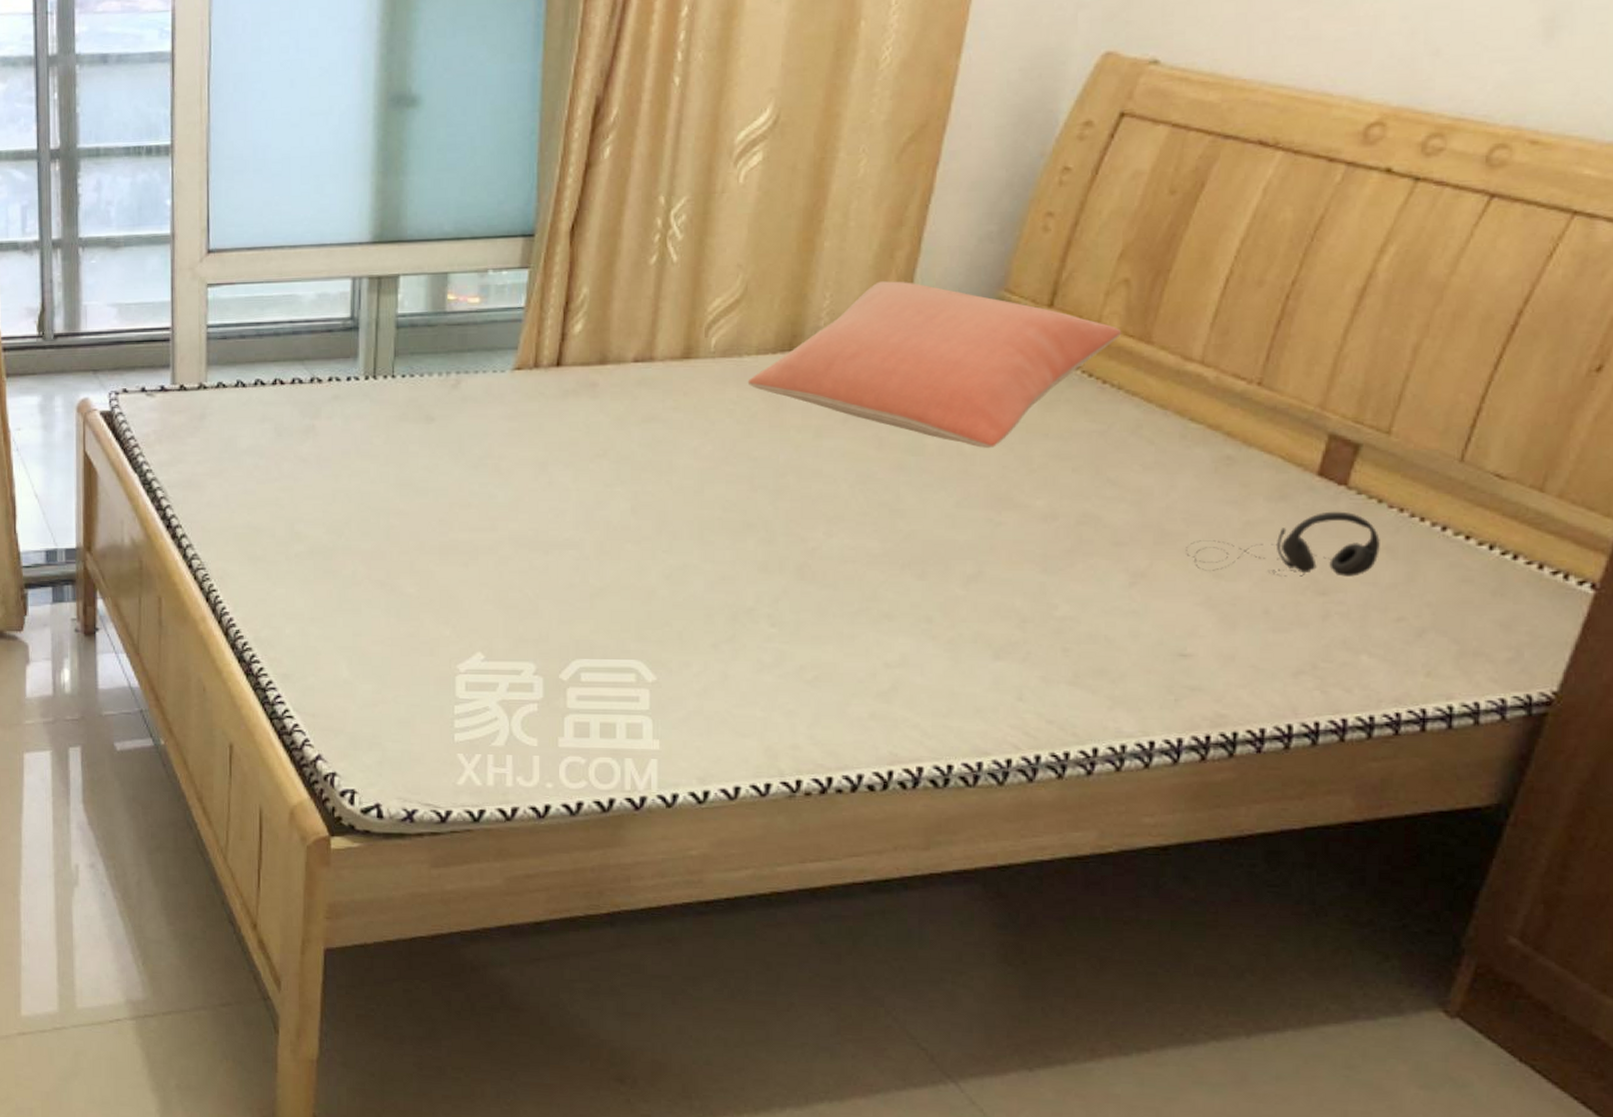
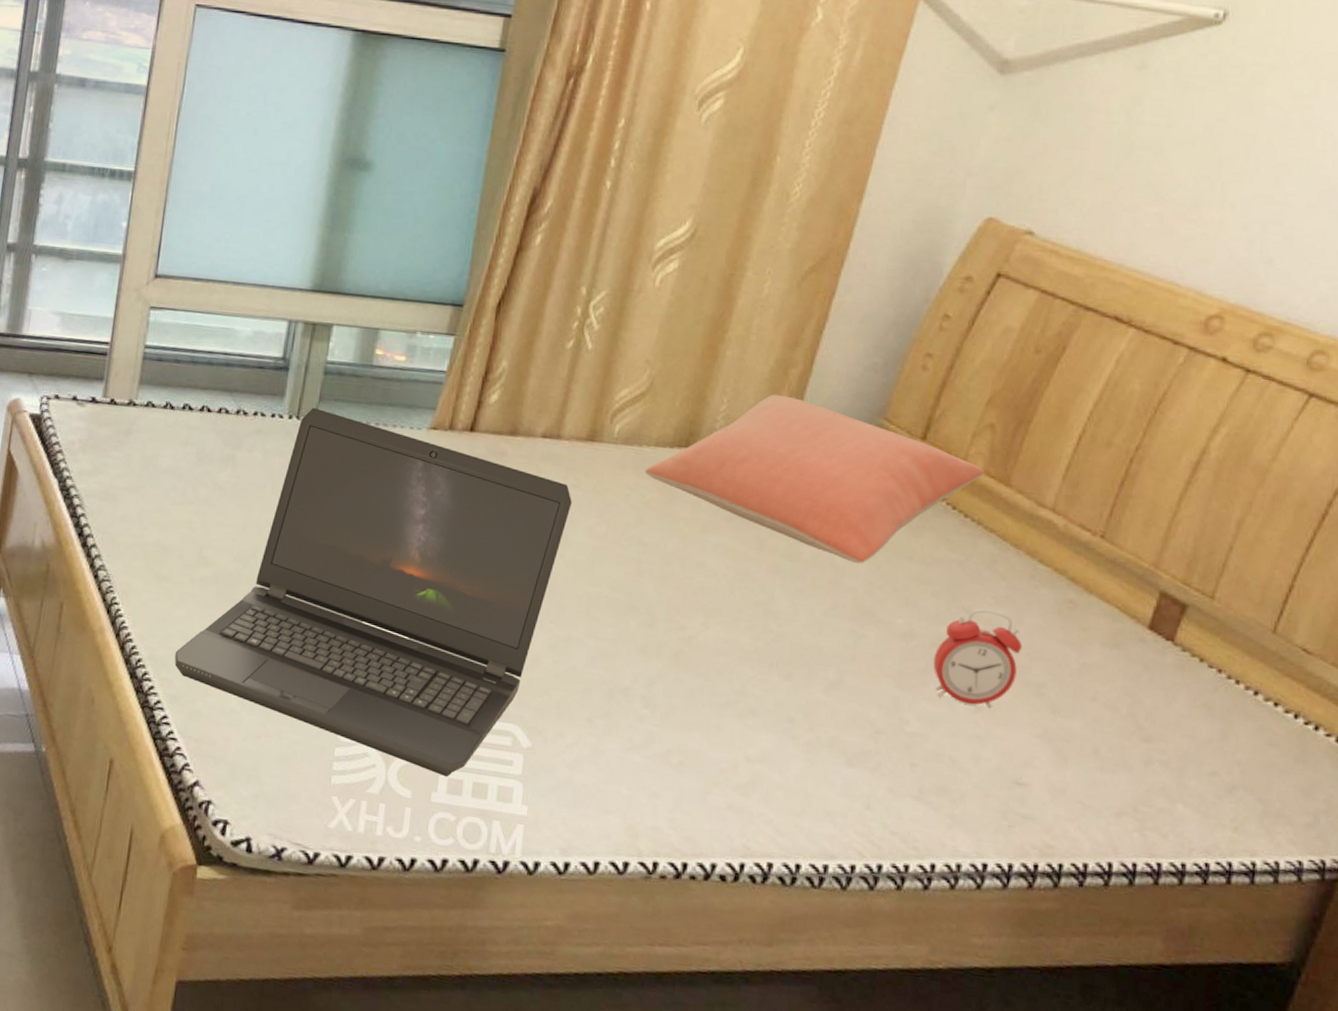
laptop computer: none [280,364,673,720] -> present [174,407,572,776]
alarm clock: none [1079,478,1178,582] -> present [933,608,1023,709]
headphones: present [1186,511,1381,577] -> none [1027,663,1200,728]

